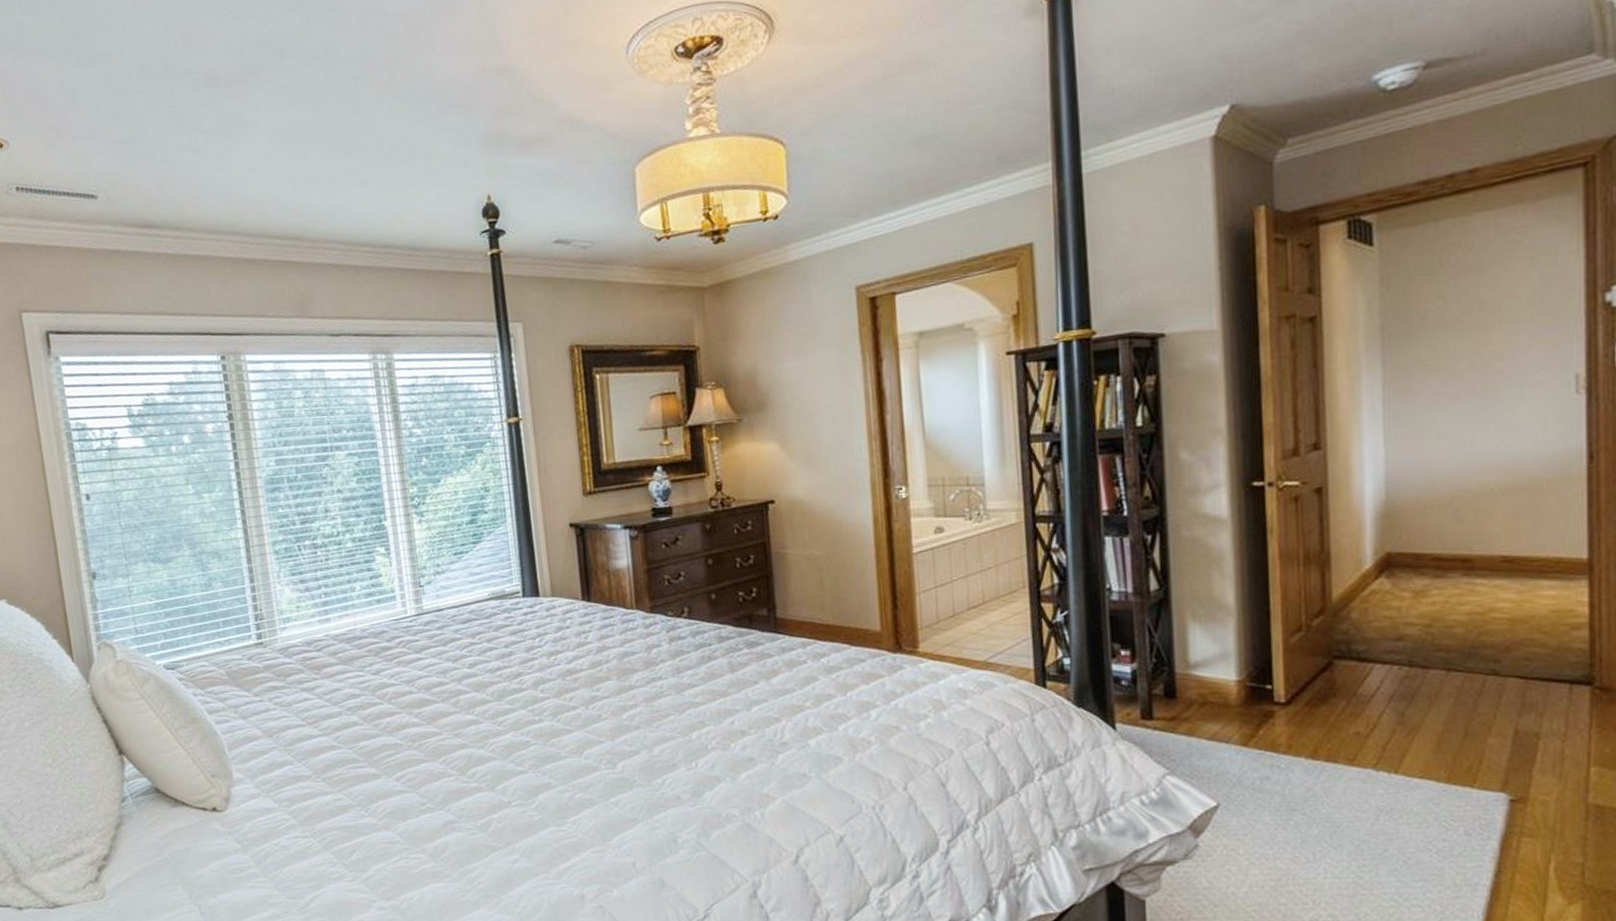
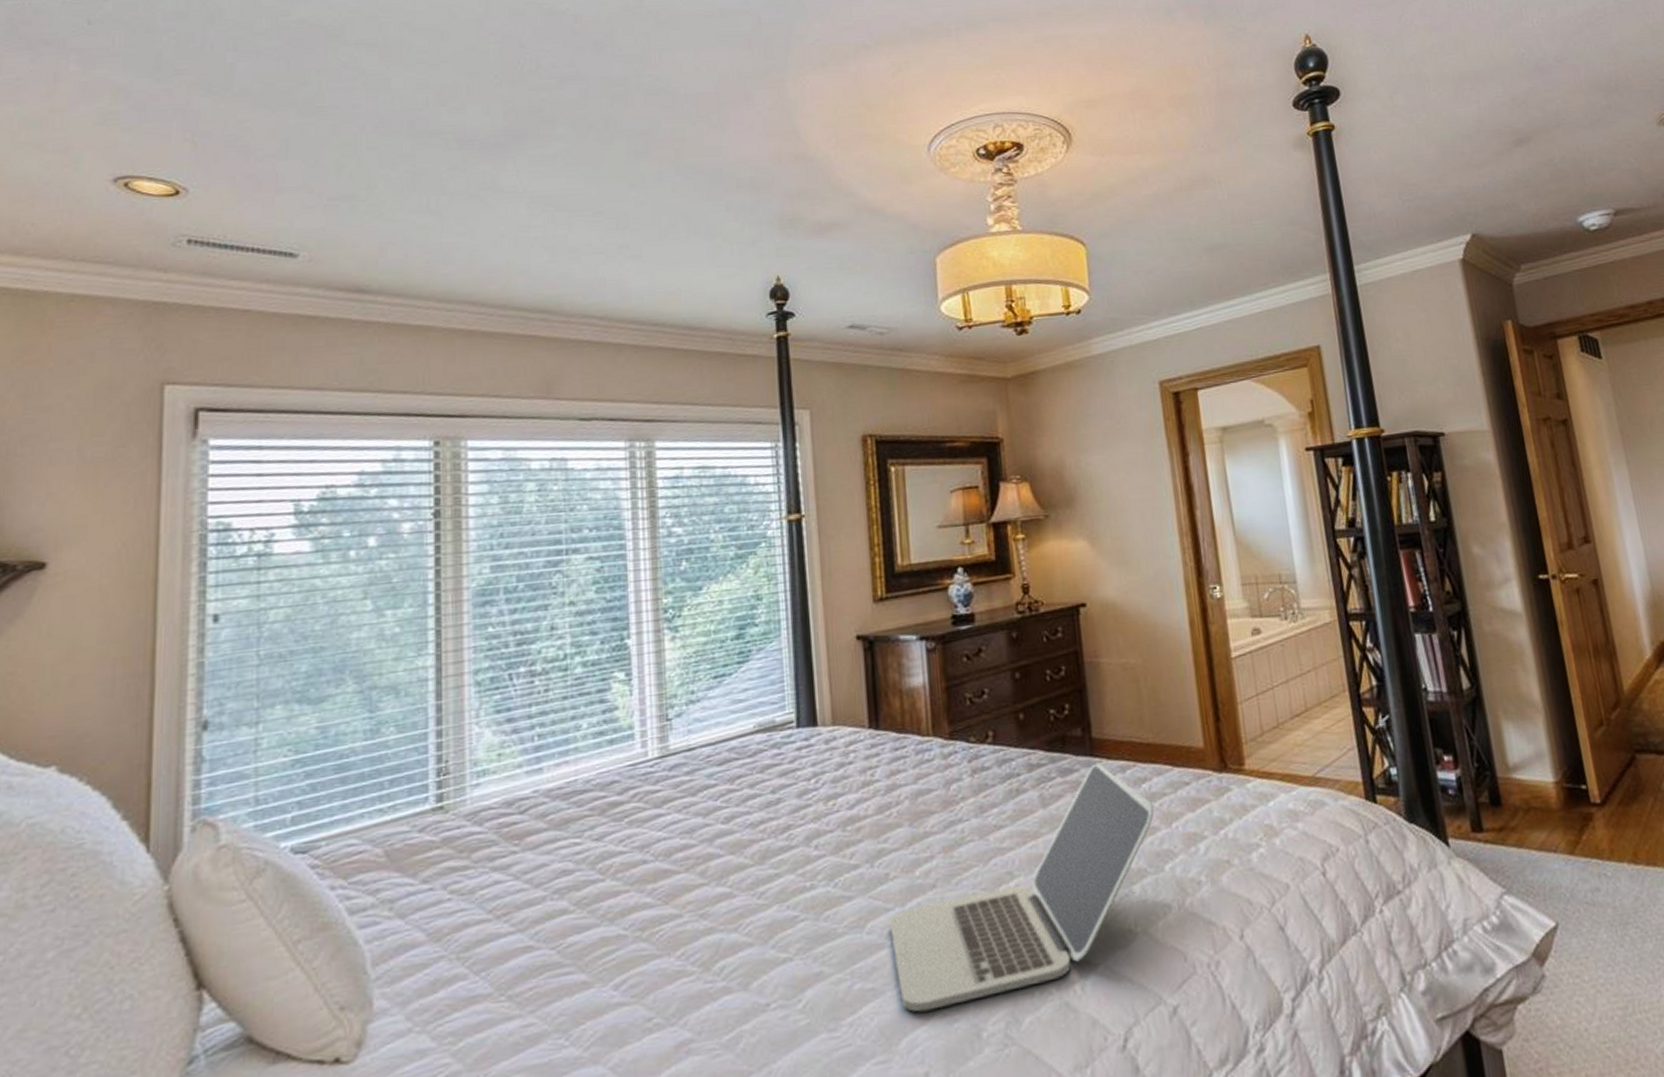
laptop: none [602,639,831,819] -> present [890,763,1155,1013]

